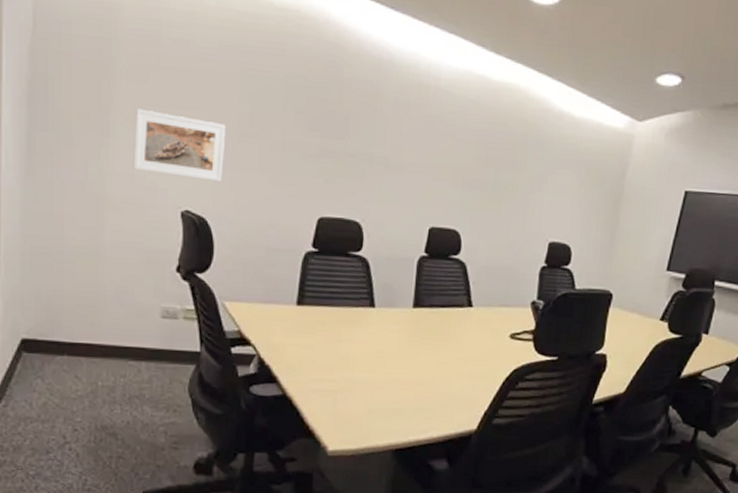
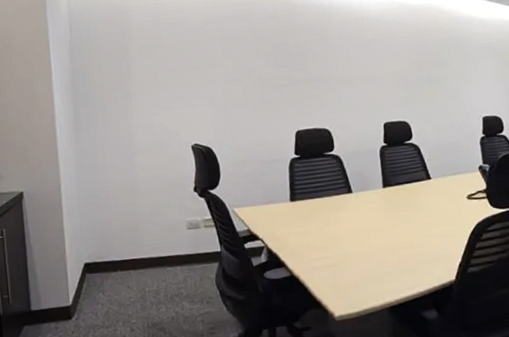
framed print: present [133,108,225,182] -> none [149,75,219,121]

